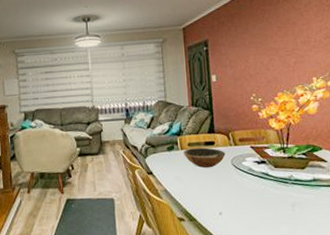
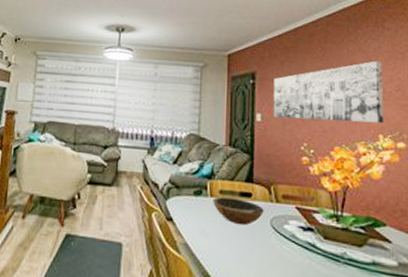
wall art: none [223,15,317,76] -> present [273,61,385,124]

